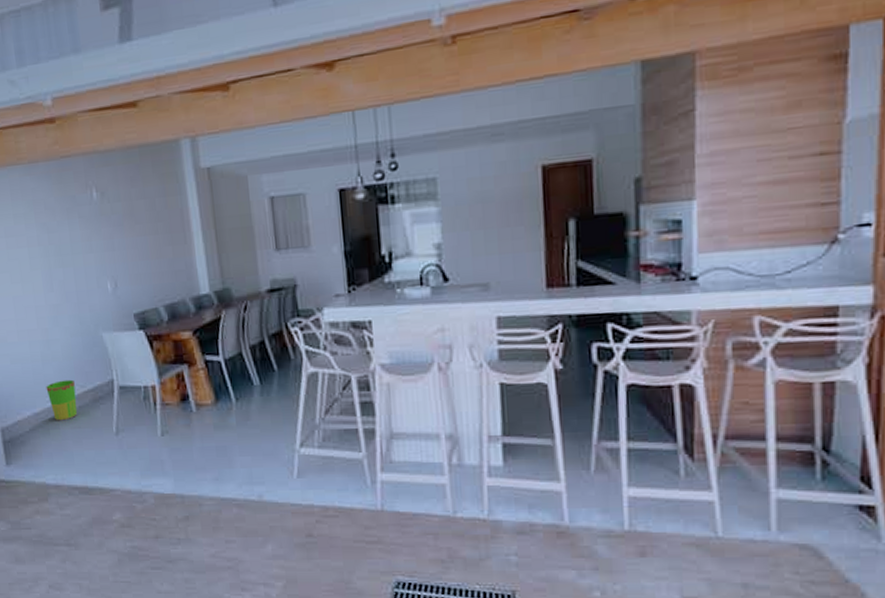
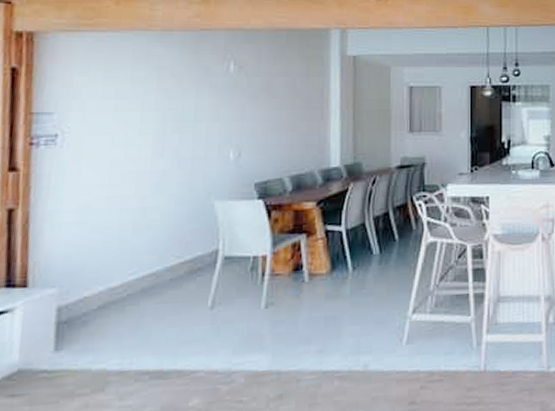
waste bin: present [46,379,78,421] -> none [131,250,170,296]

